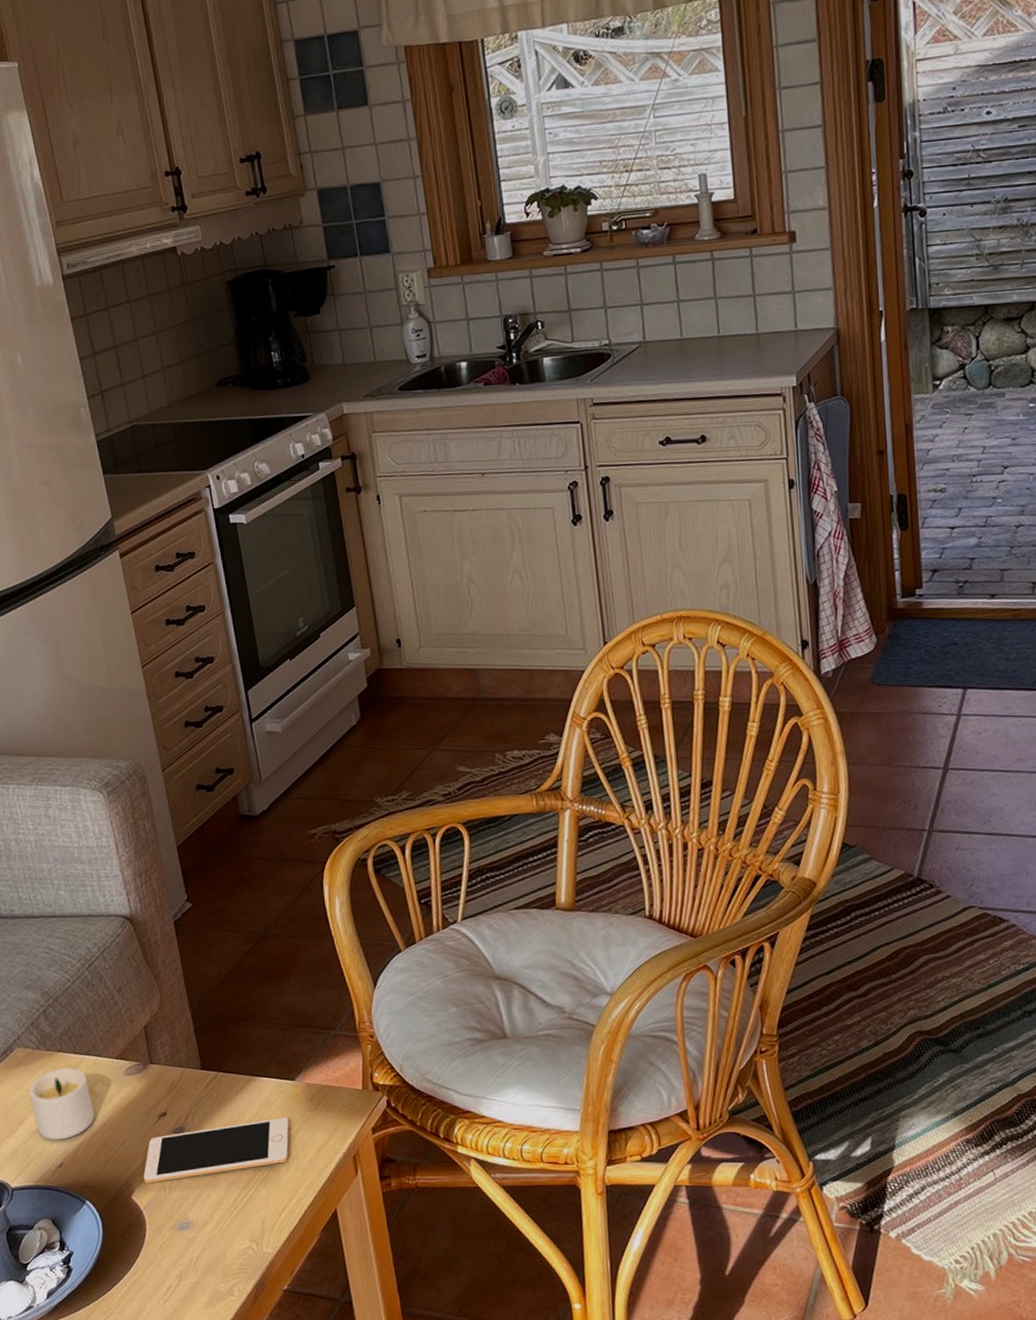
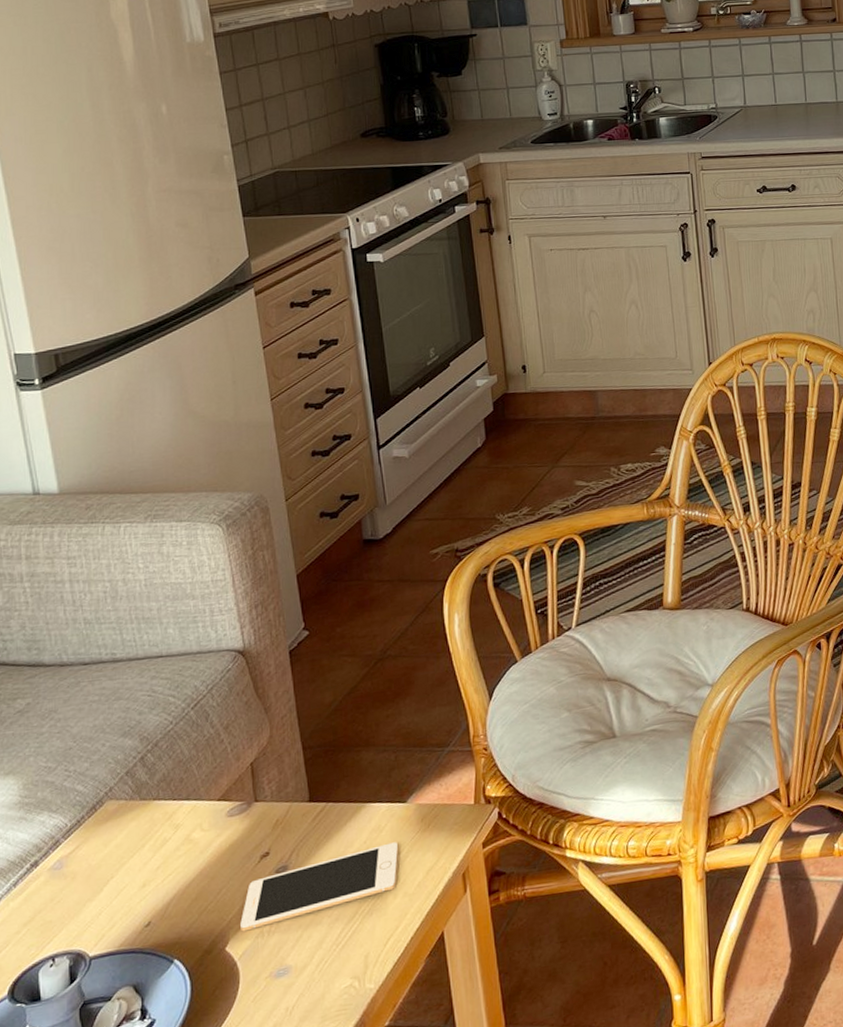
candle: present [29,1068,95,1140] -> none [118,815,191,898]

